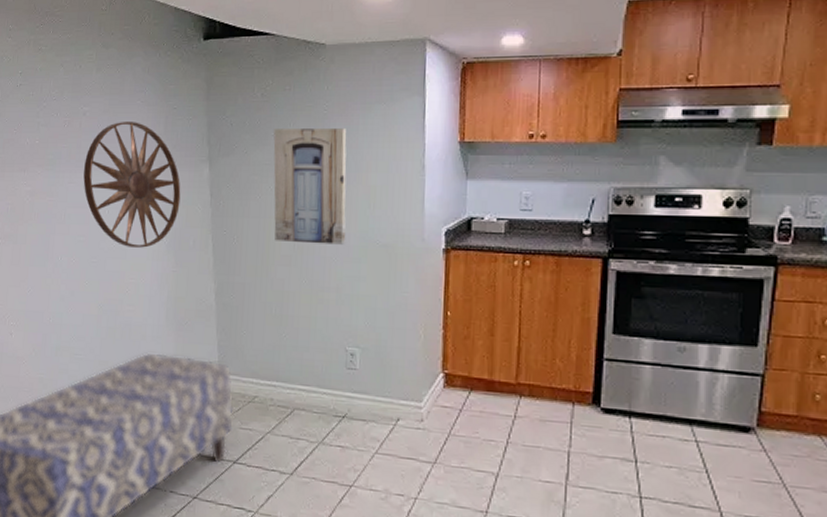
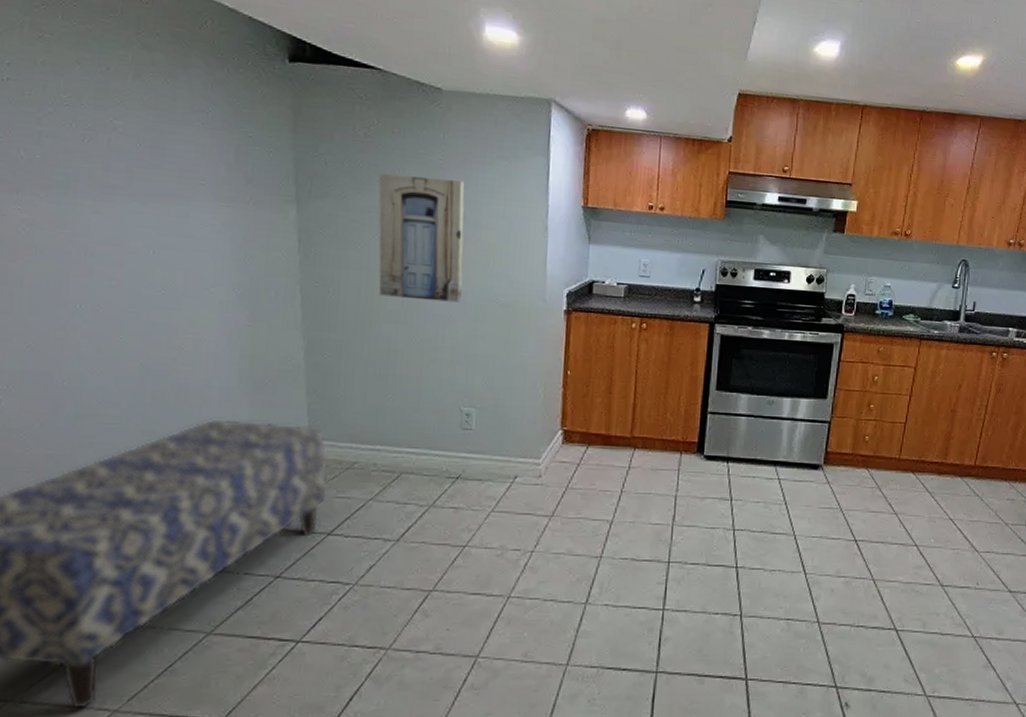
wall art: present [83,122,181,248] -> none [114,144,259,298]

